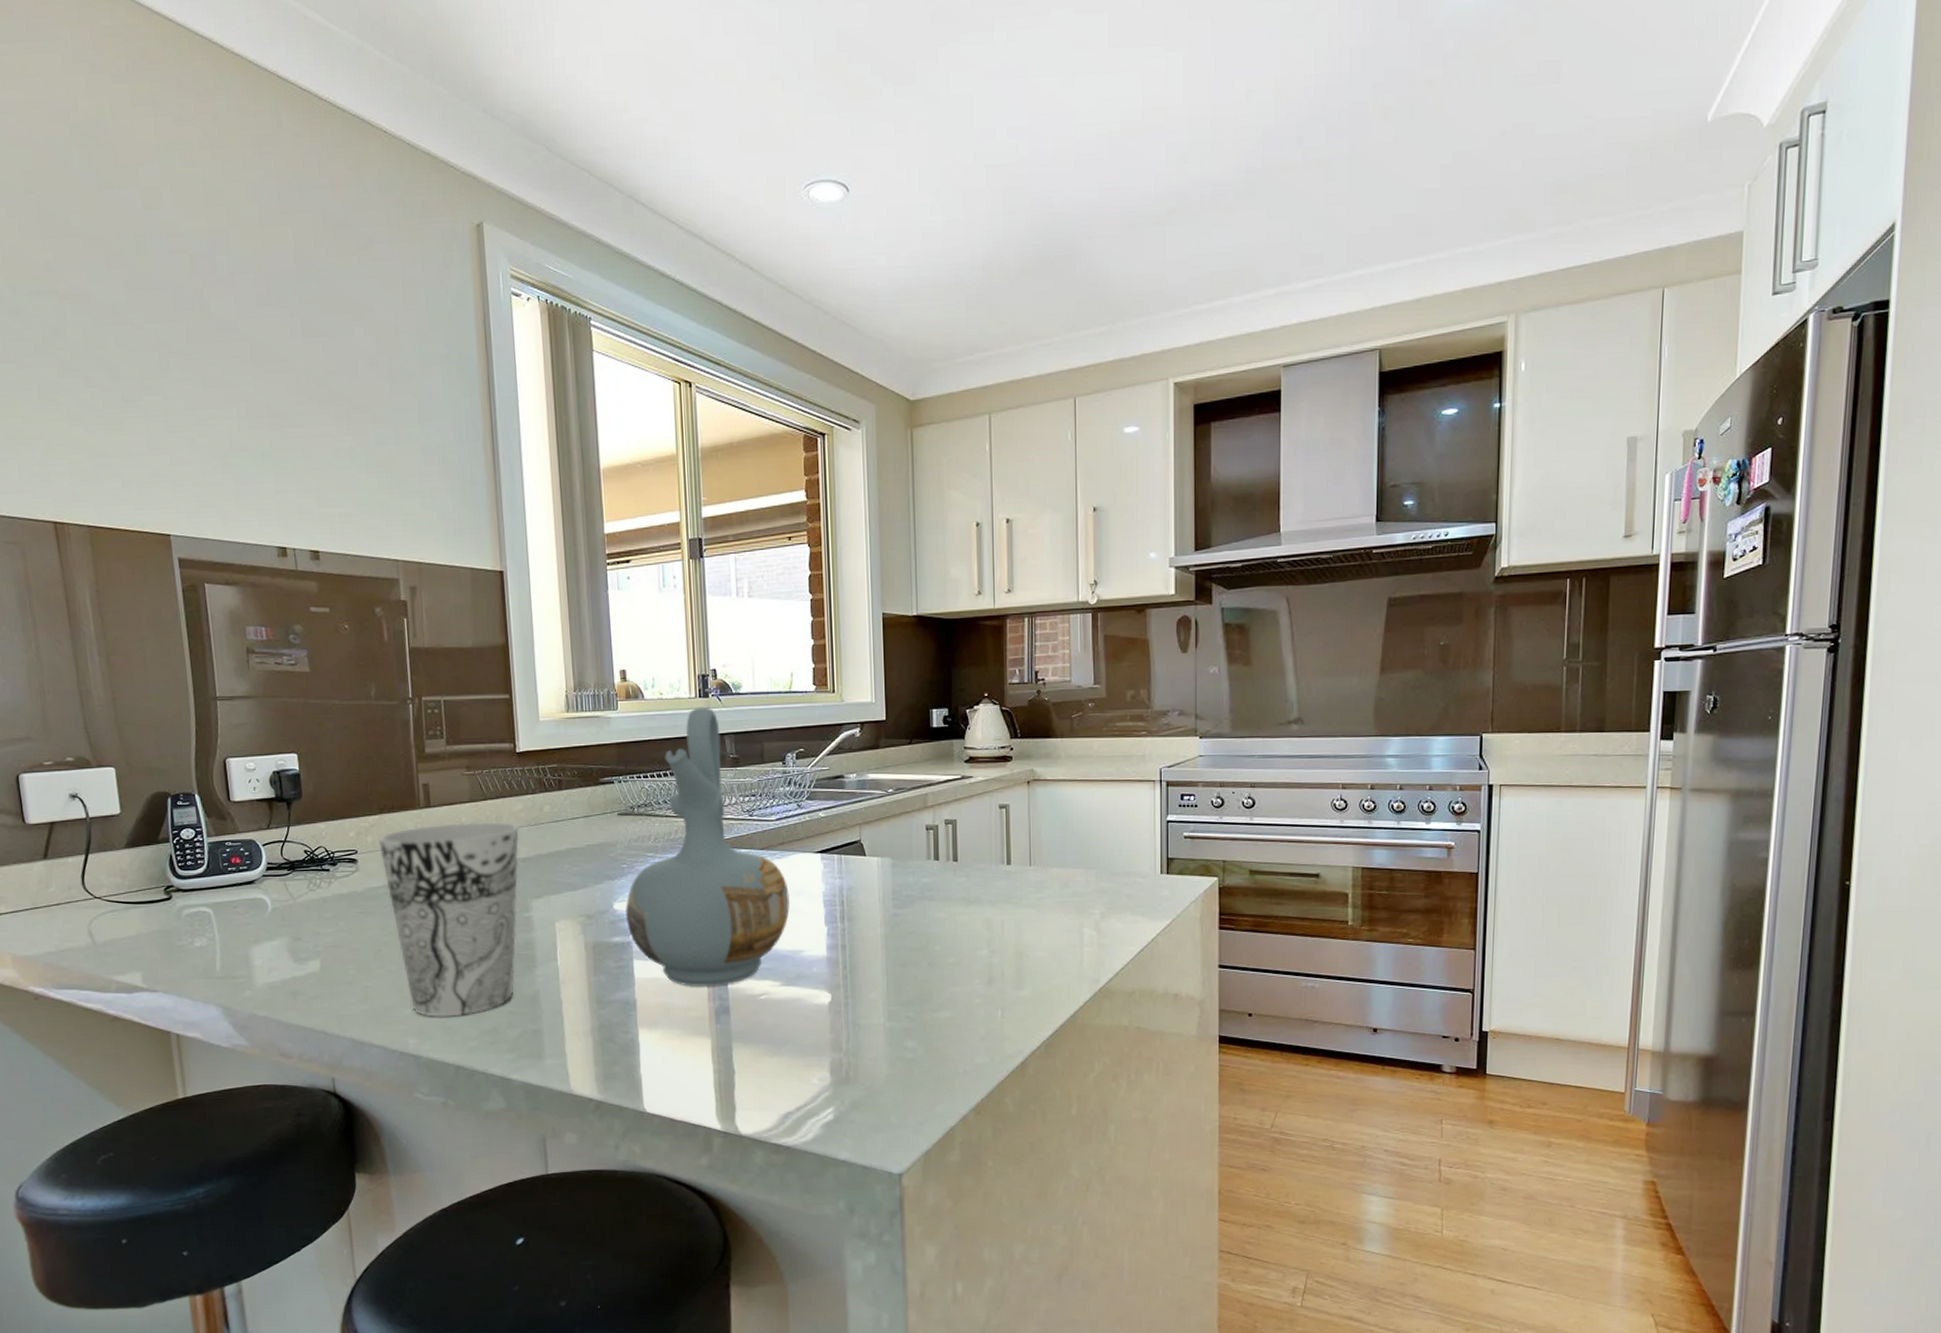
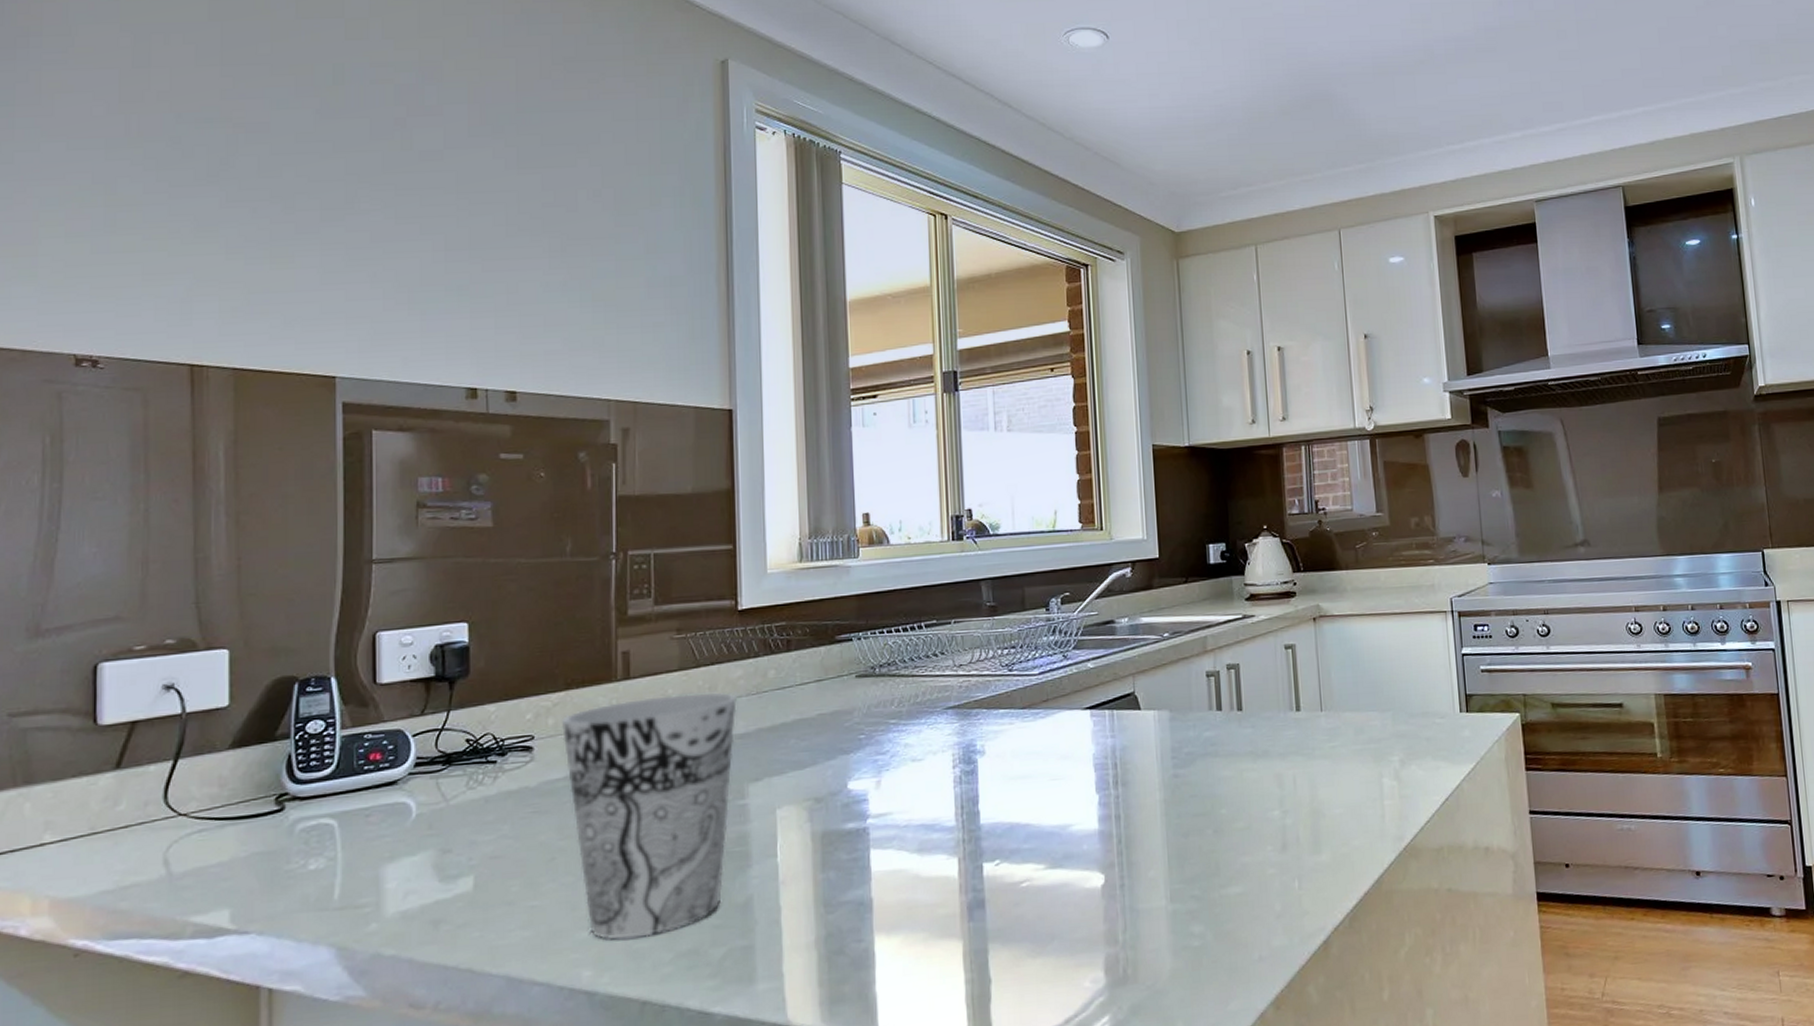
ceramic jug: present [625,706,791,987] -> none [861,550,1056,879]

